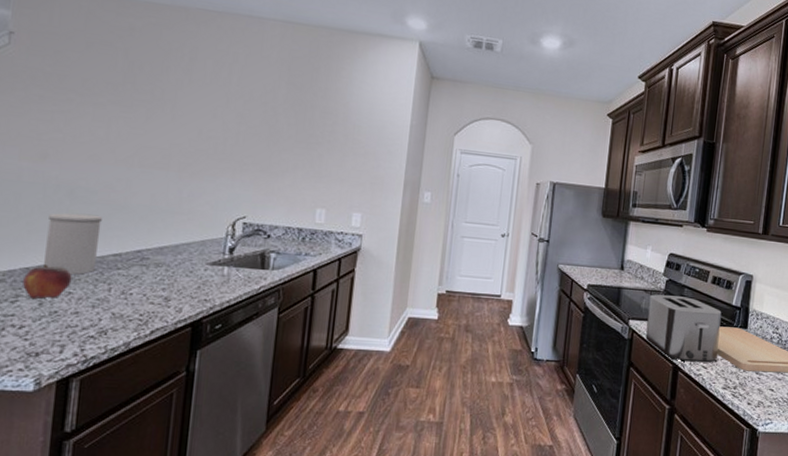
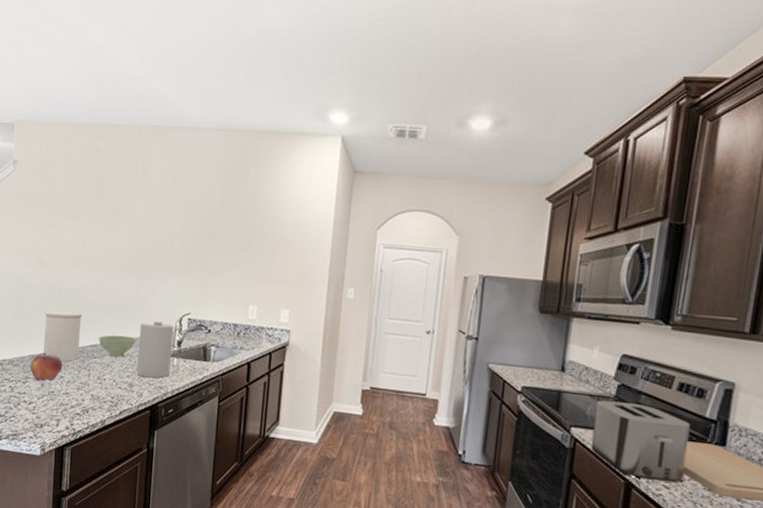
bowl: none [124,241,176,267] -> present [98,335,137,357]
paper towel holder: none [174,226,225,291] -> present [136,321,174,379]

